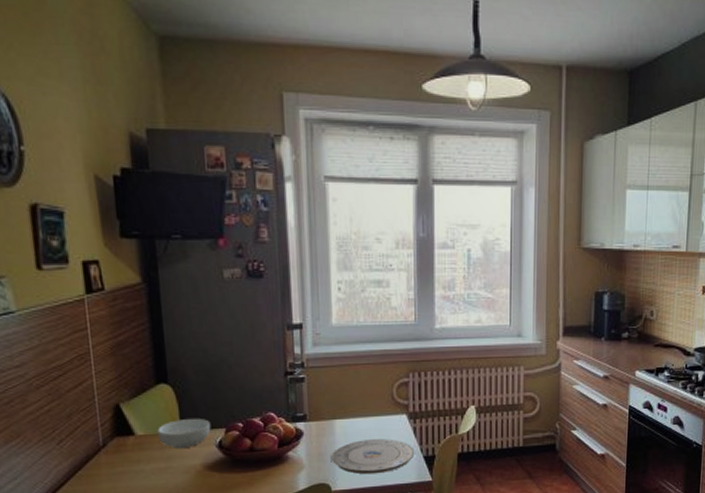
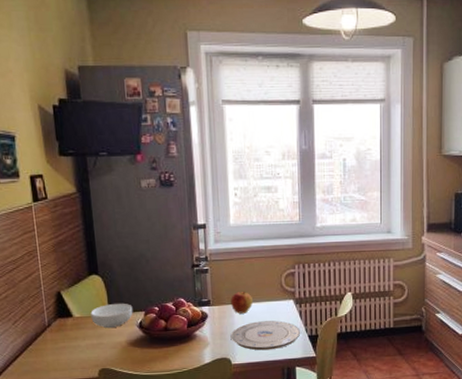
apple: none [331,405,358,431] -> present [231,292,253,314]

